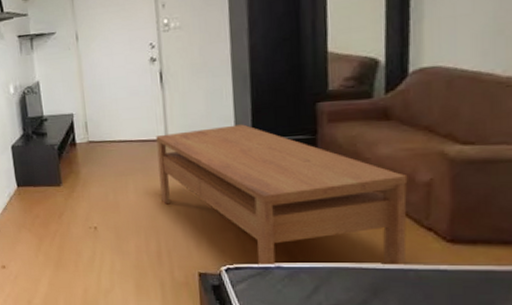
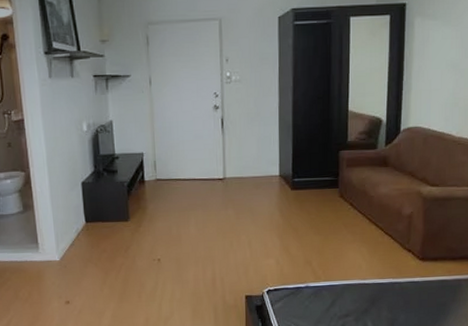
coffee table: present [156,124,408,267] -> none [216,167,397,287]

